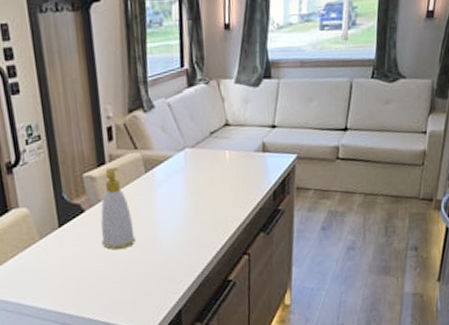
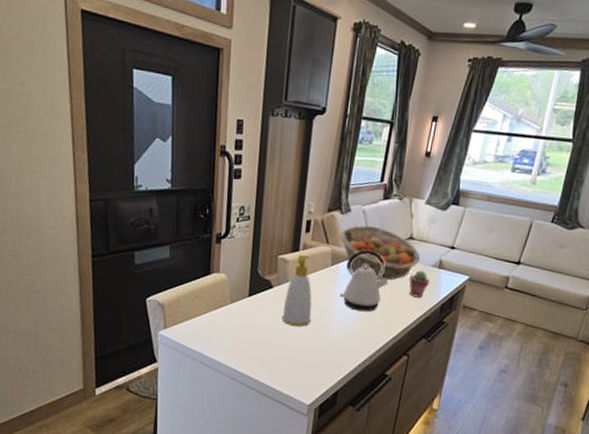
fruit basket: none [147,119,242,178] -> present [339,225,421,280]
kettle: none [161,147,212,218] -> present [339,249,388,312]
potted succulent: none [233,159,256,189] -> present [409,271,430,298]

